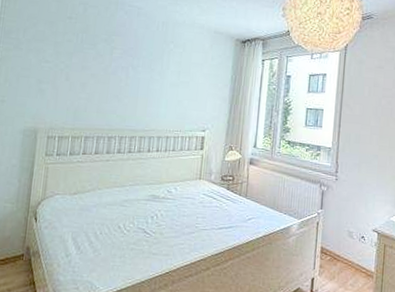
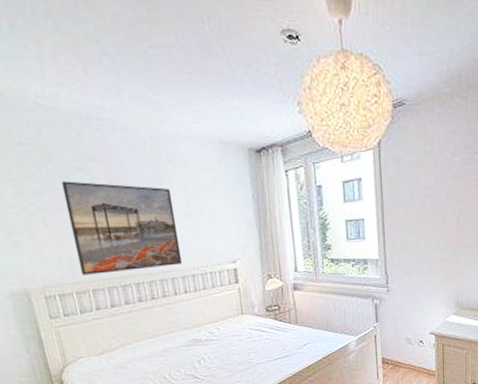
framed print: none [80,47,168,127] -> present [61,181,183,275]

